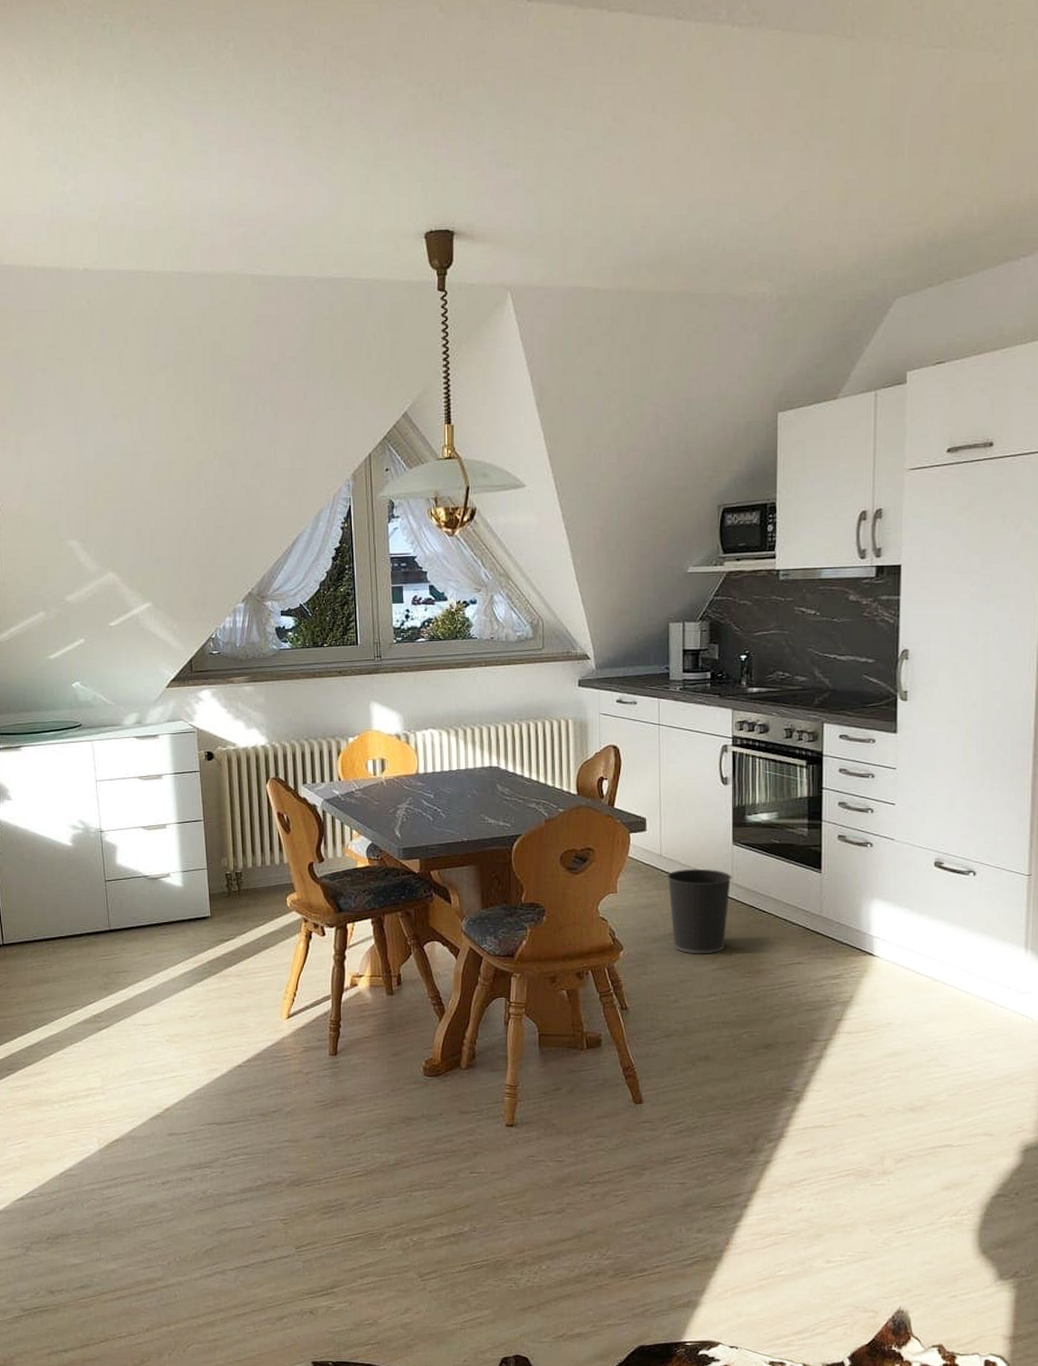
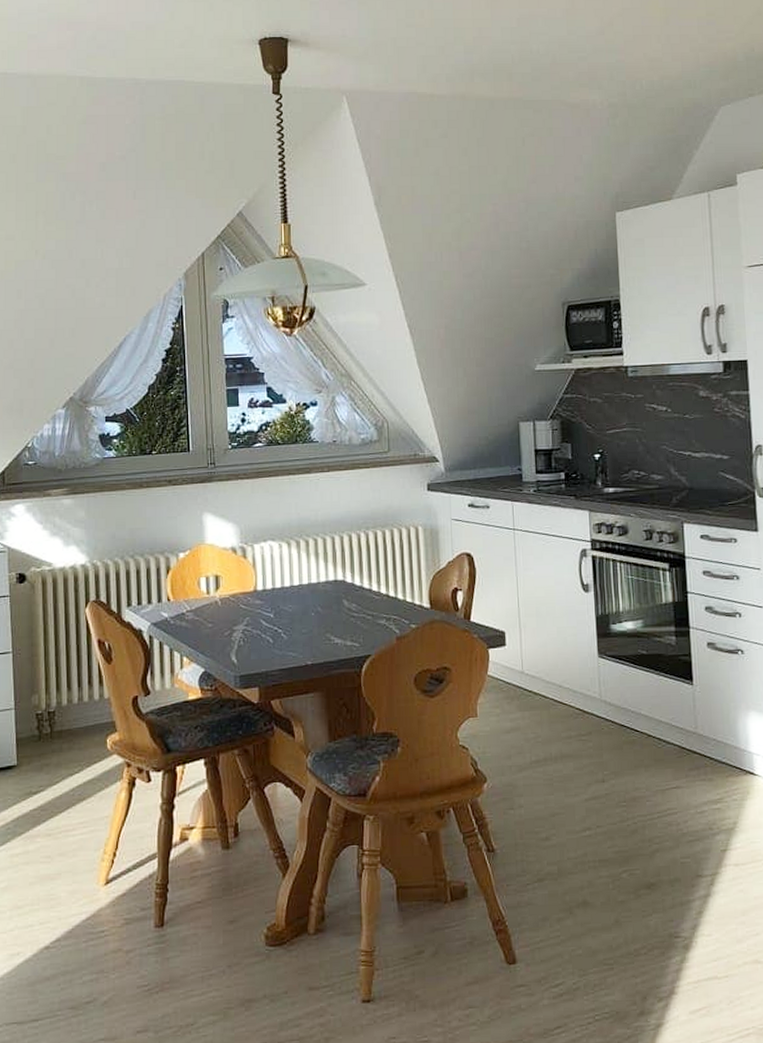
wastebasket: present [667,868,732,954] -> none [530,685,600,783]

